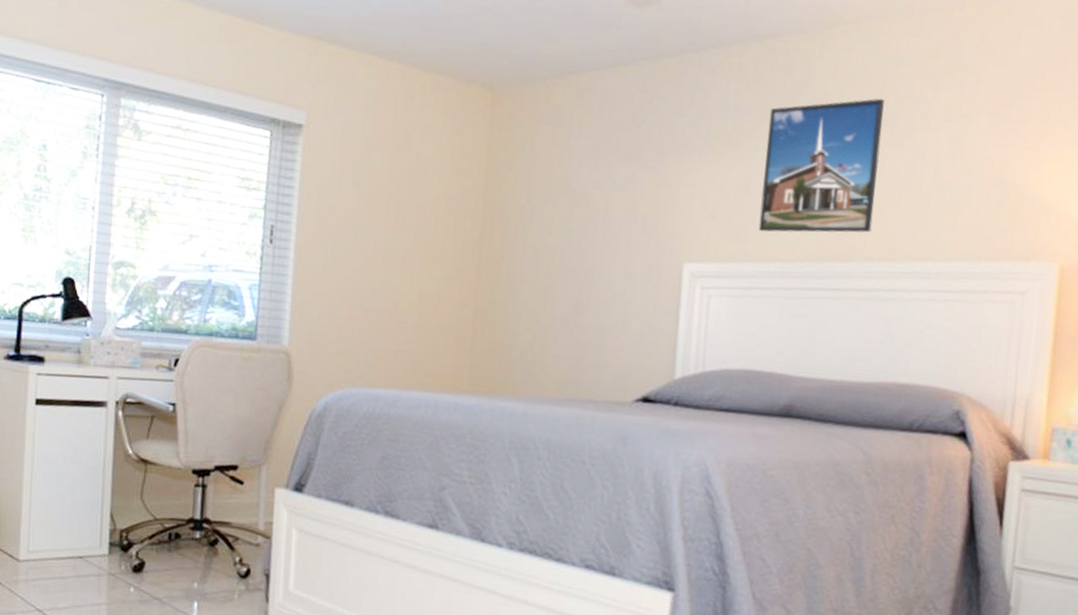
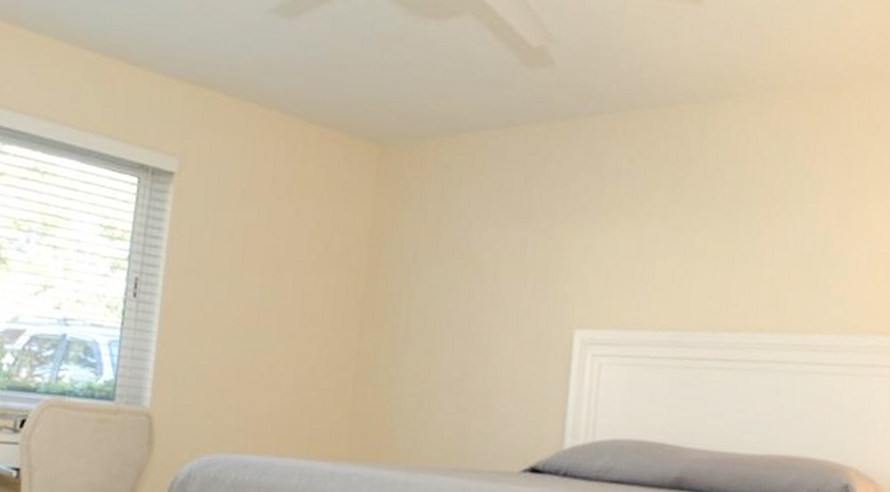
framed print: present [758,98,884,233] -> none [650,170,776,304]

